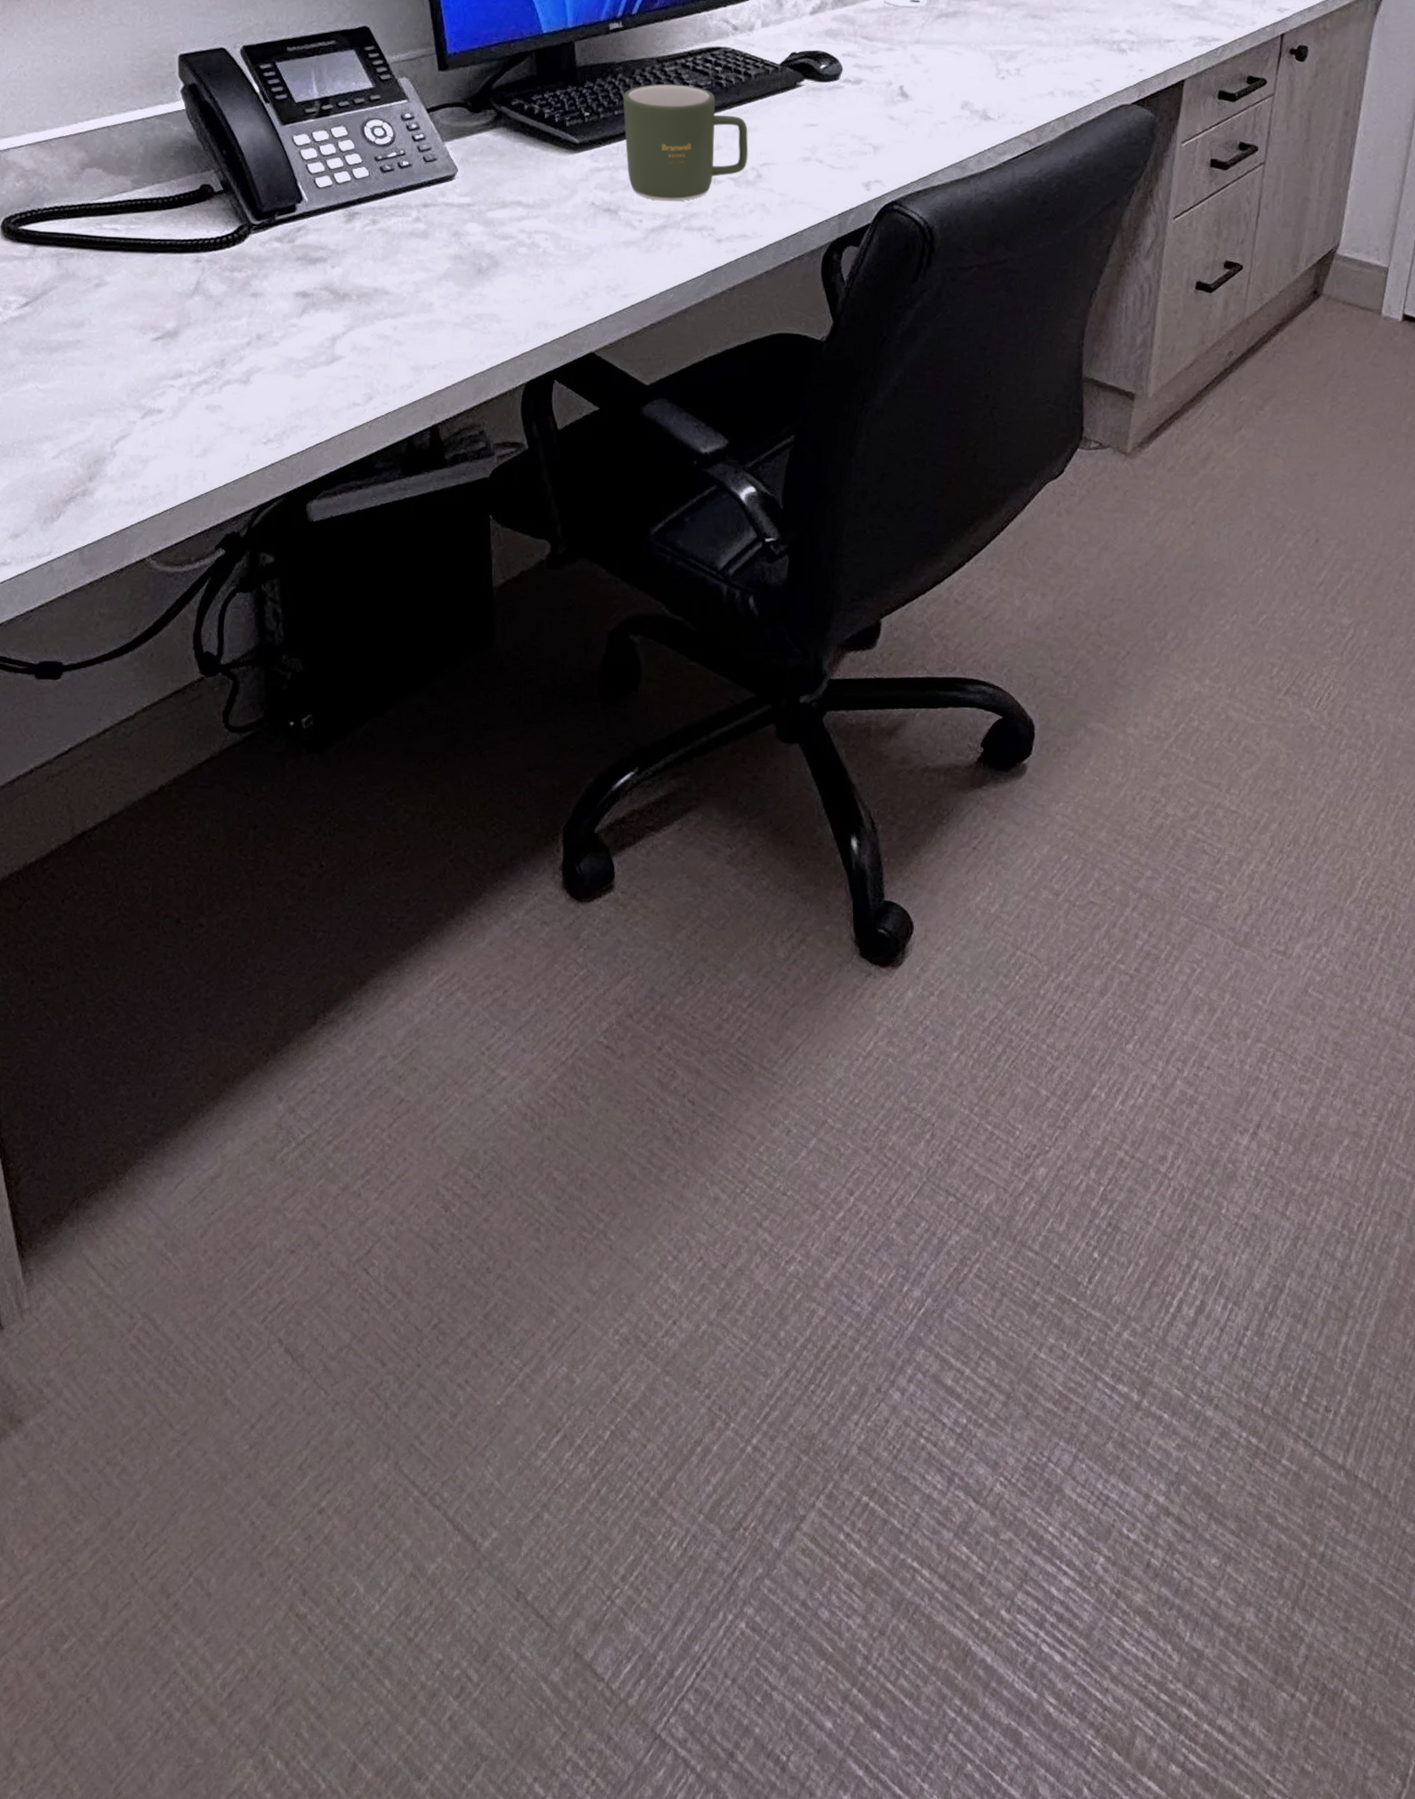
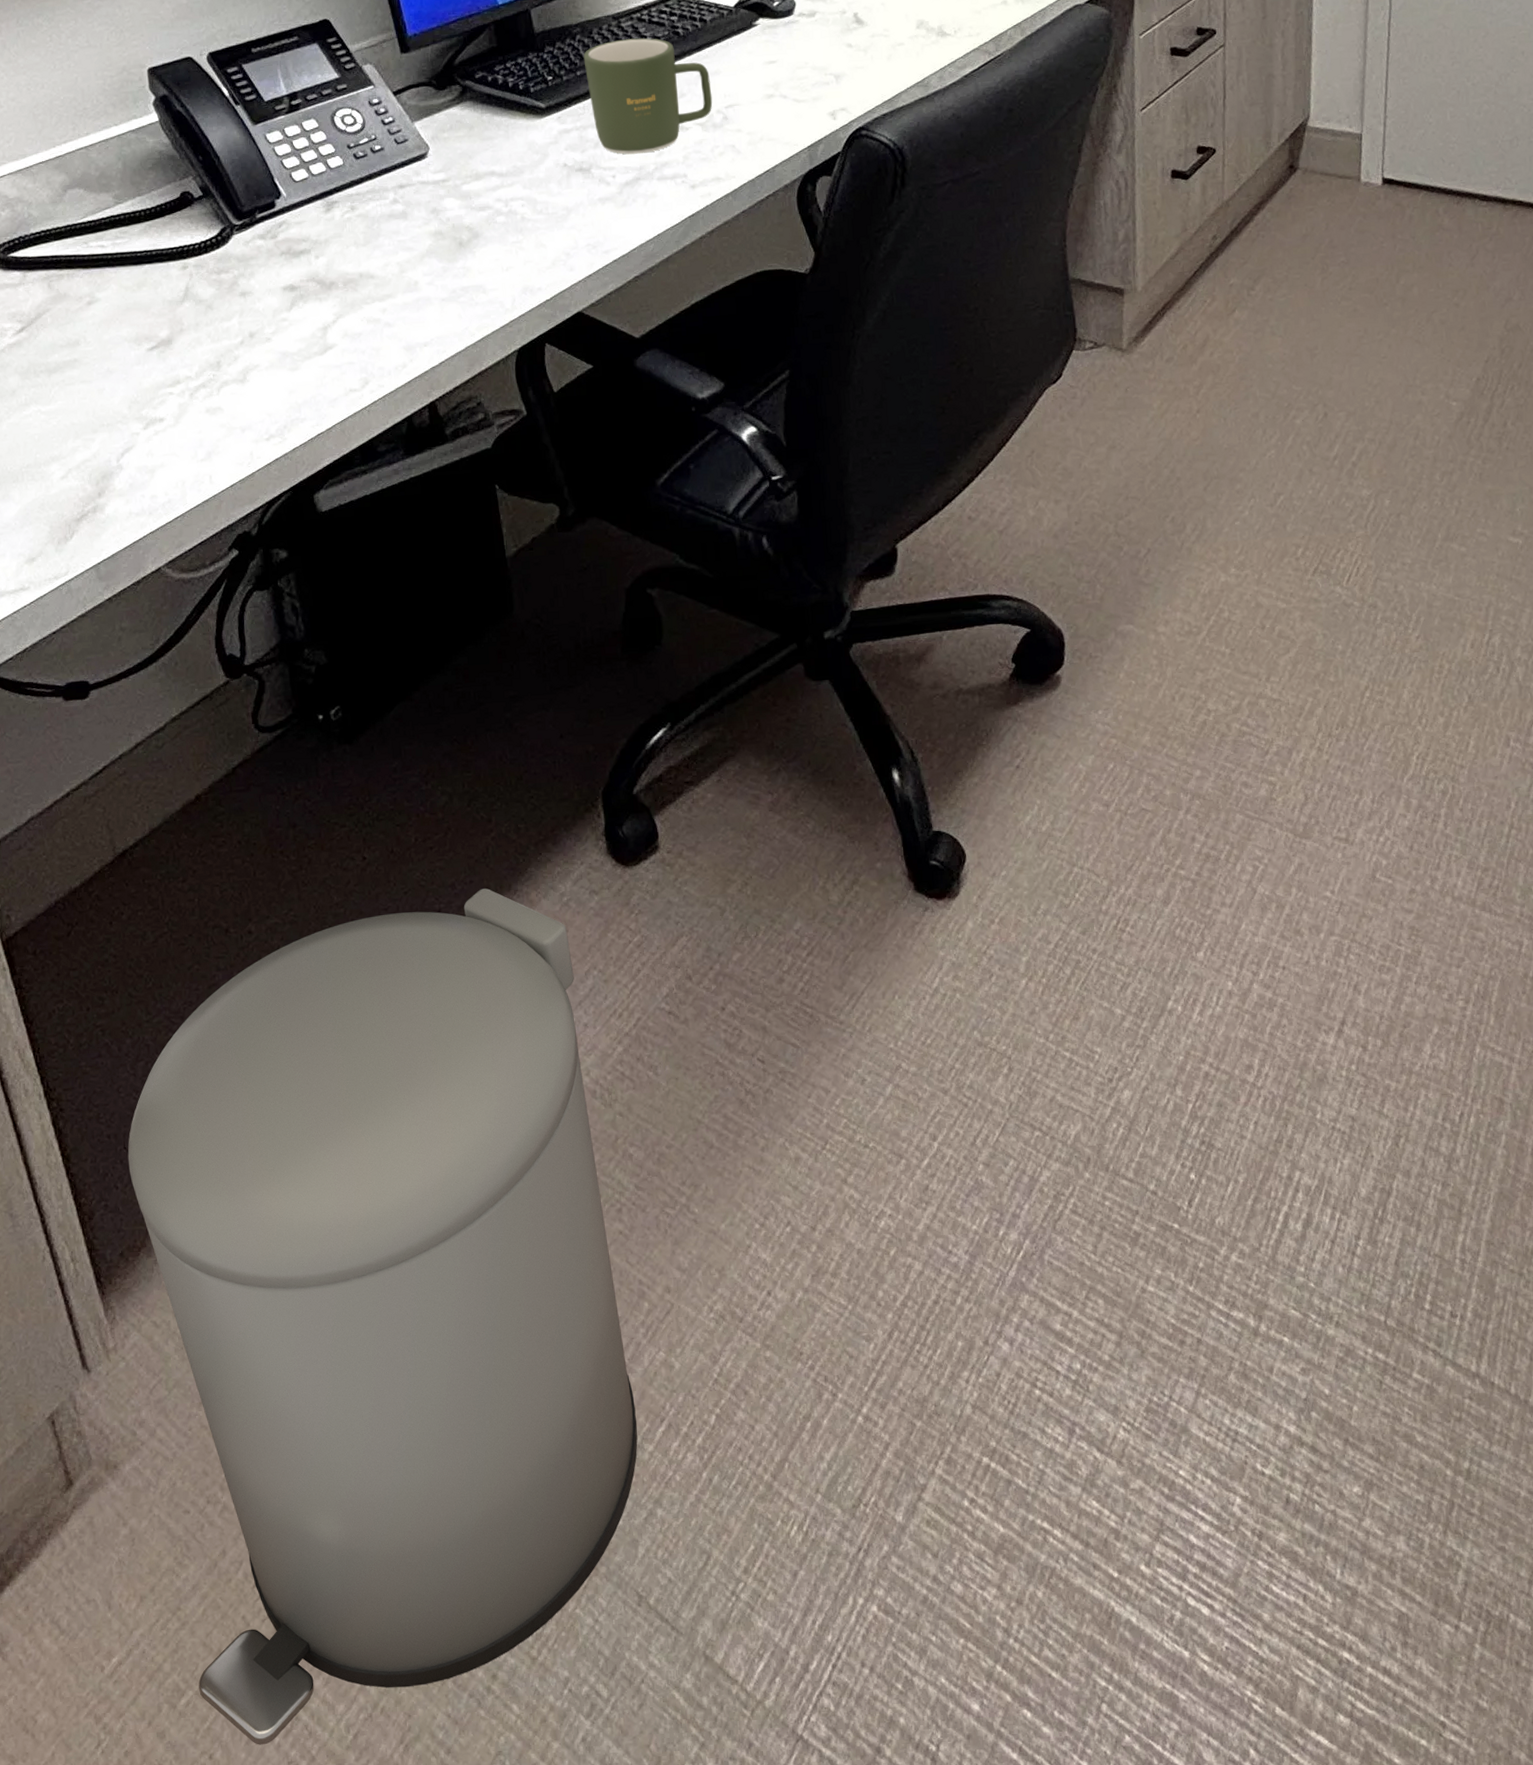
pedal bin: none [59,908,533,1694] -> present [127,888,638,1745]

